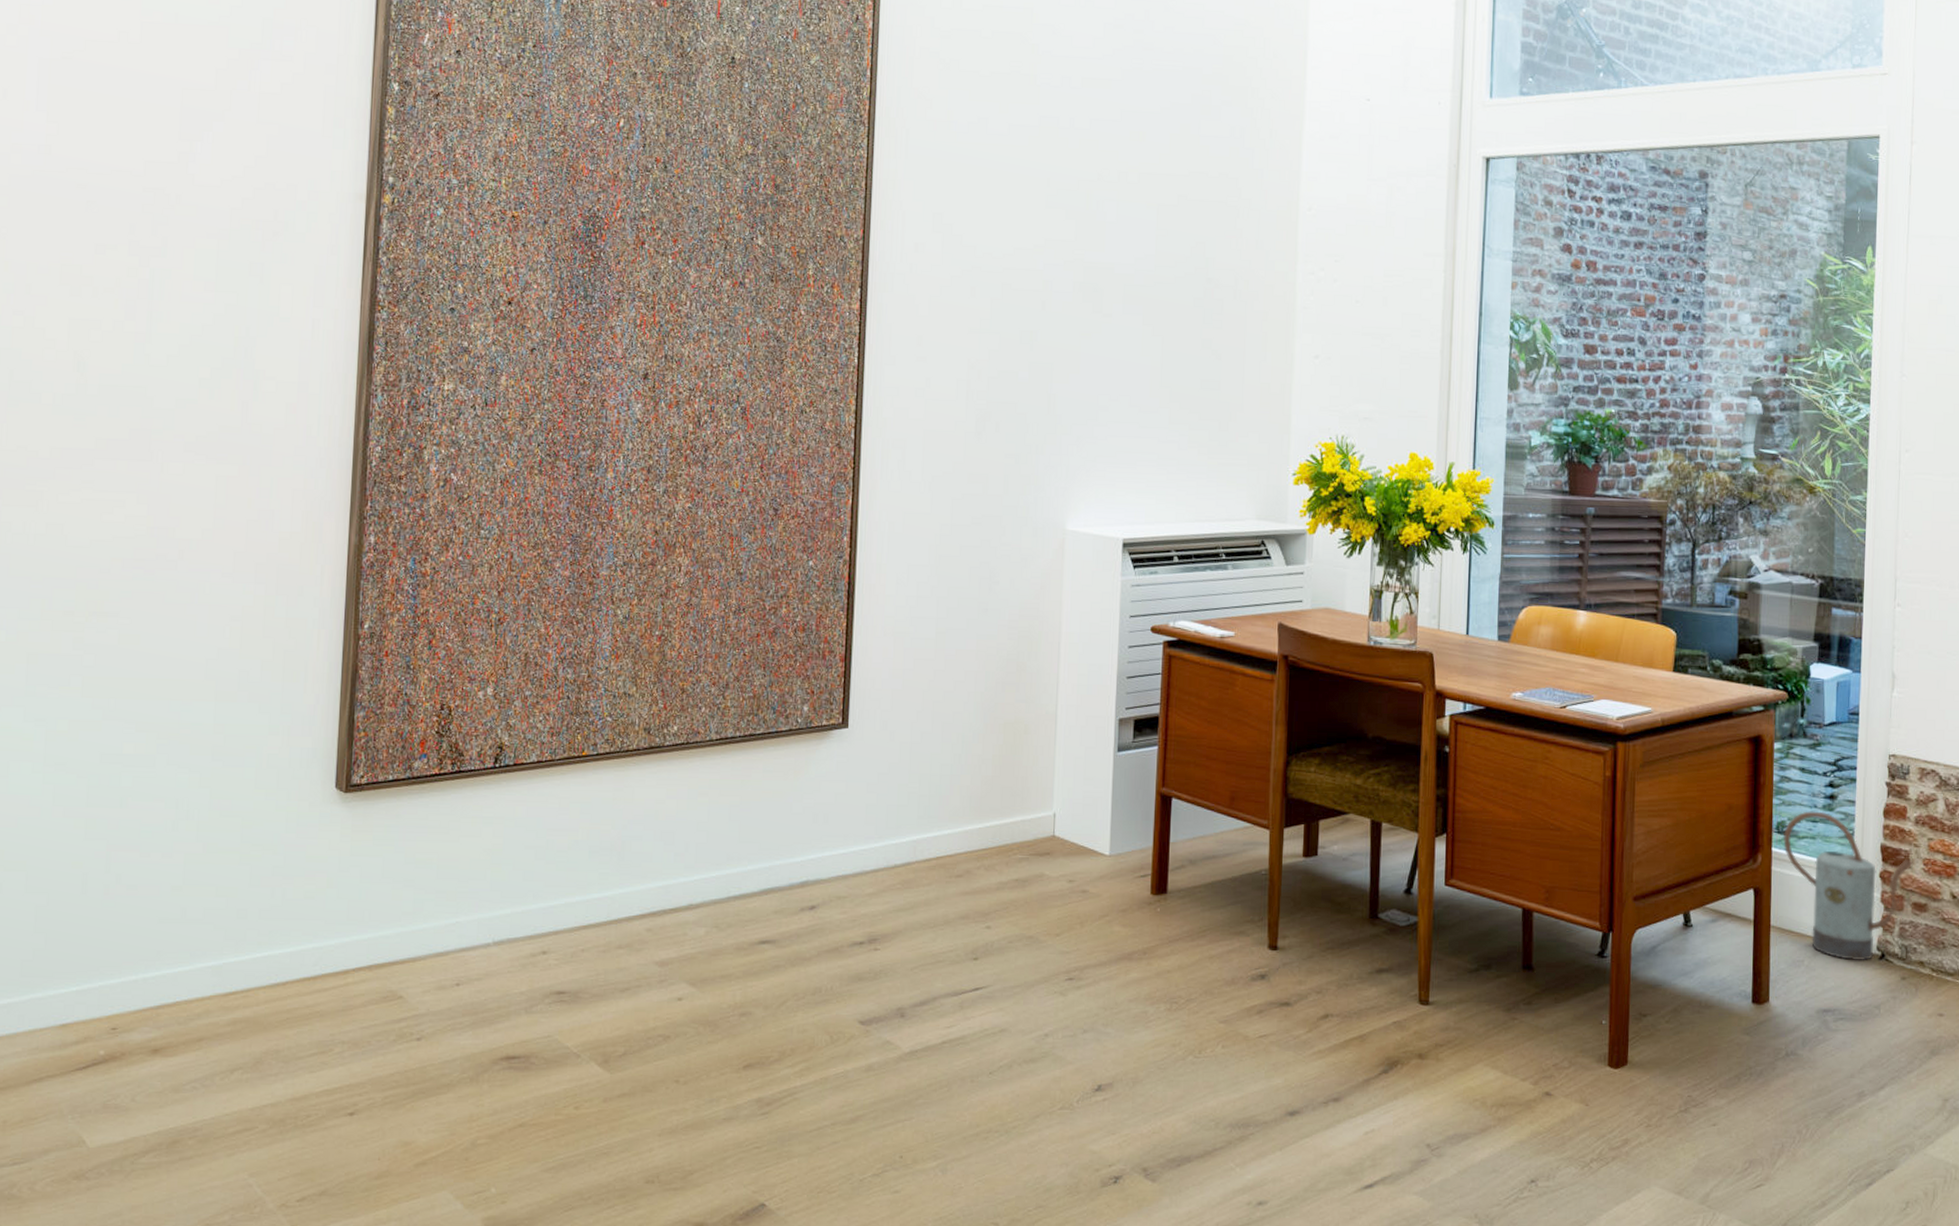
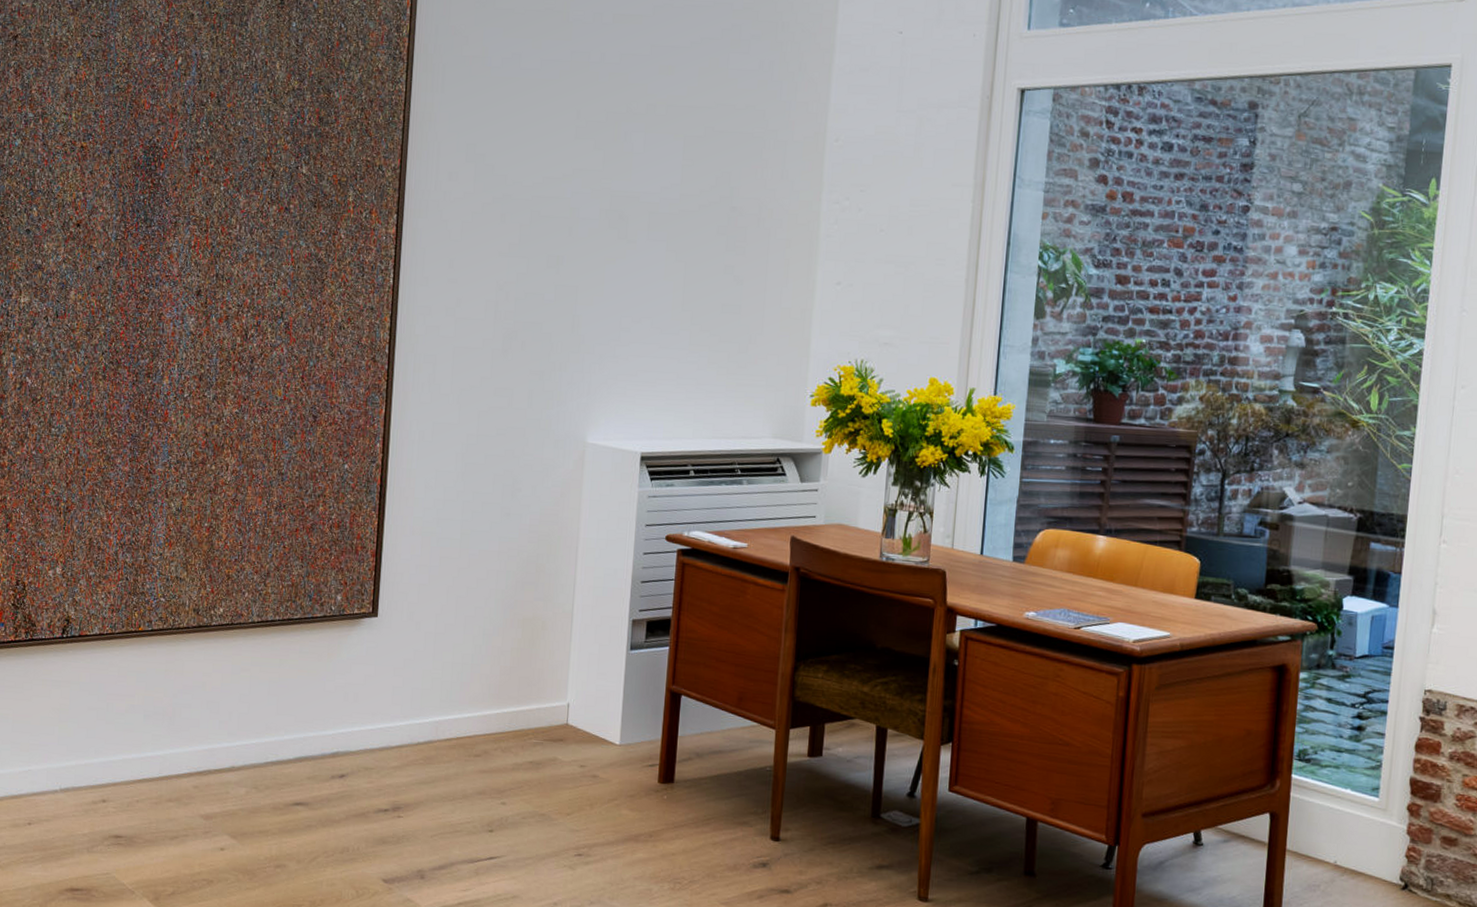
watering can: present [1782,811,1914,961] -> none [1304,741,1446,889]

